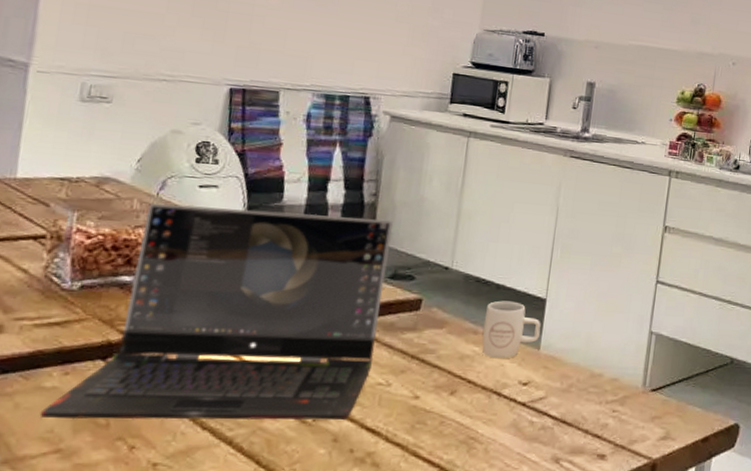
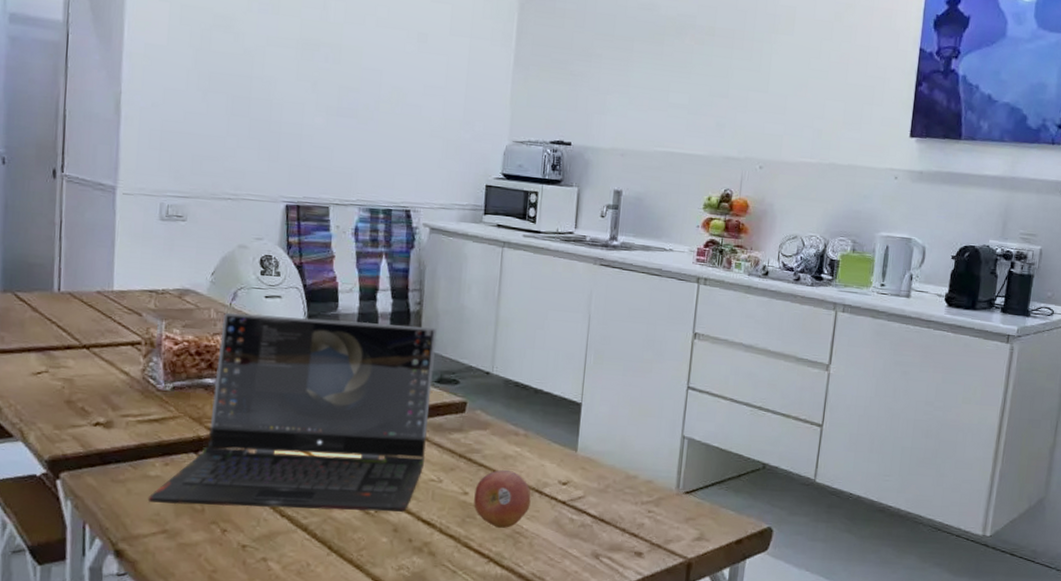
fruit: none [425,370,489,434] -> present [474,469,531,528]
mug: present [481,300,541,359] -> none [523,404,578,460]

